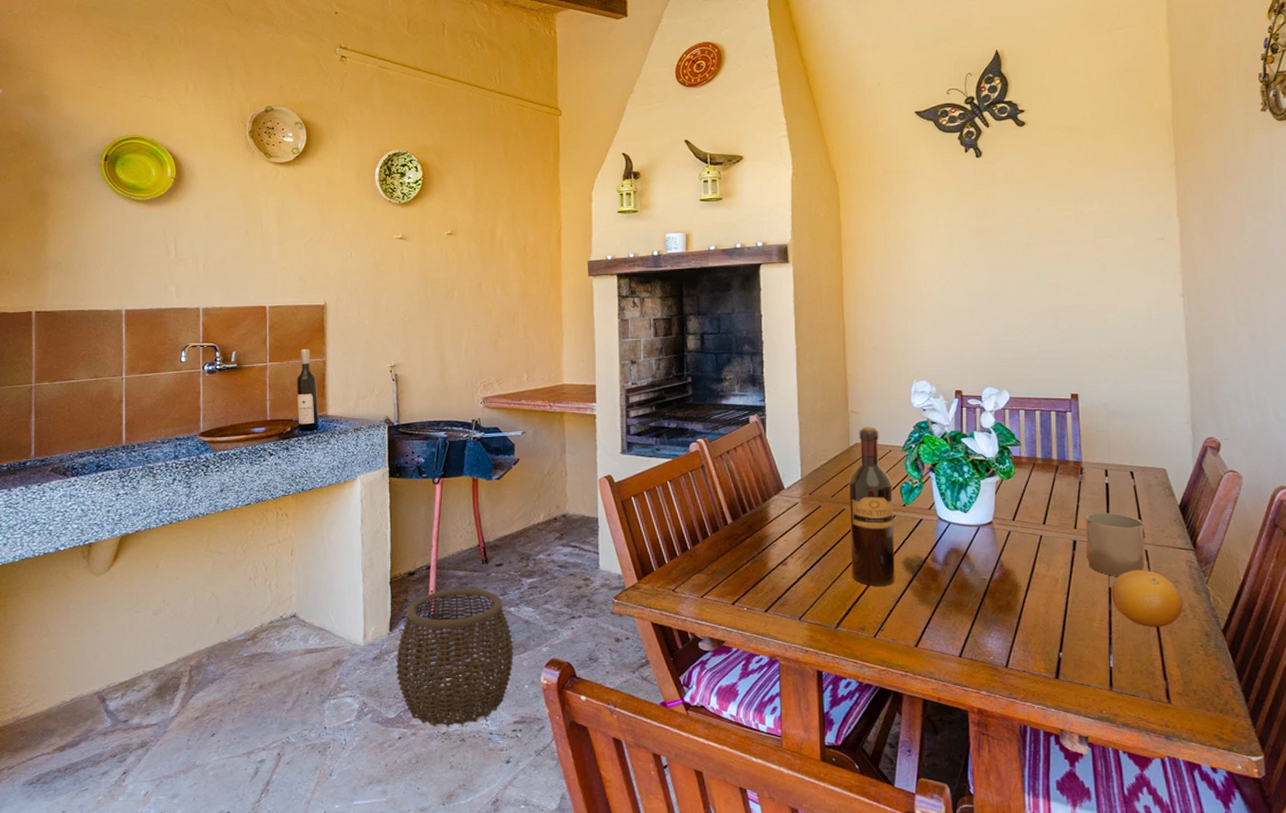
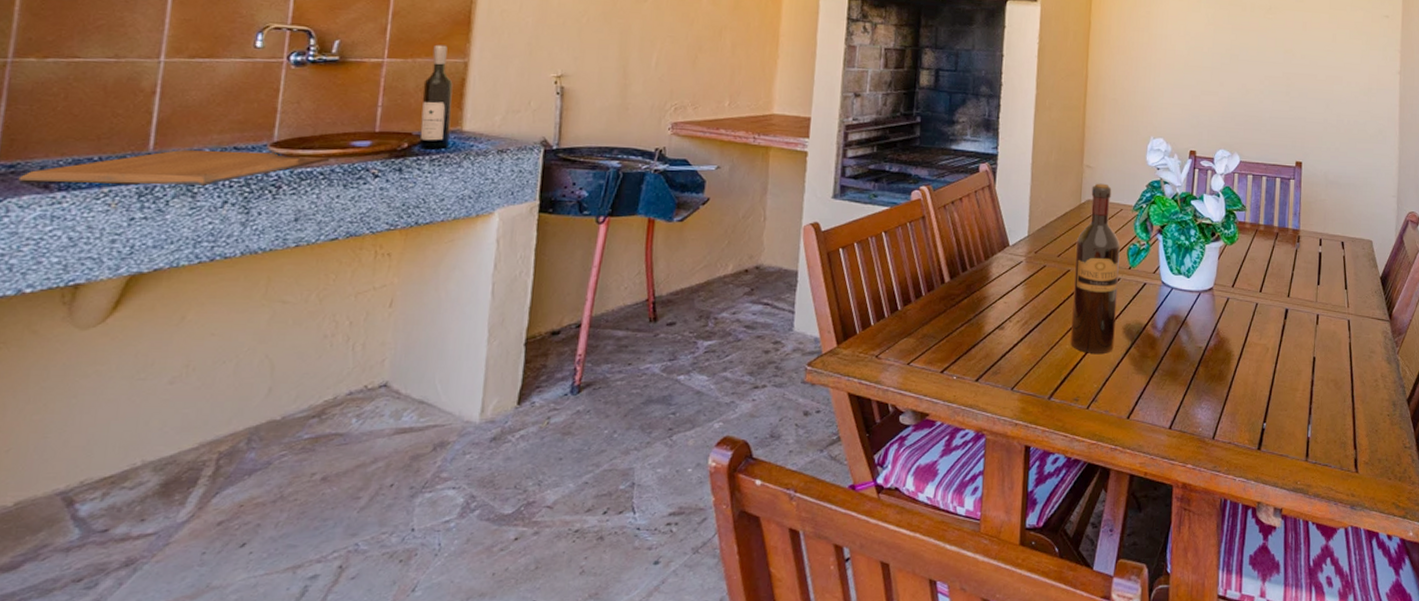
chopping board: none [48,440,238,471] -> present [18,150,329,186]
woven basket: present [395,588,514,727] -> none [520,352,679,523]
cup: present [1085,512,1145,577] -> none [1296,281,1349,347]
fruit: present [1110,570,1183,627] -> none [1314,340,1376,397]

